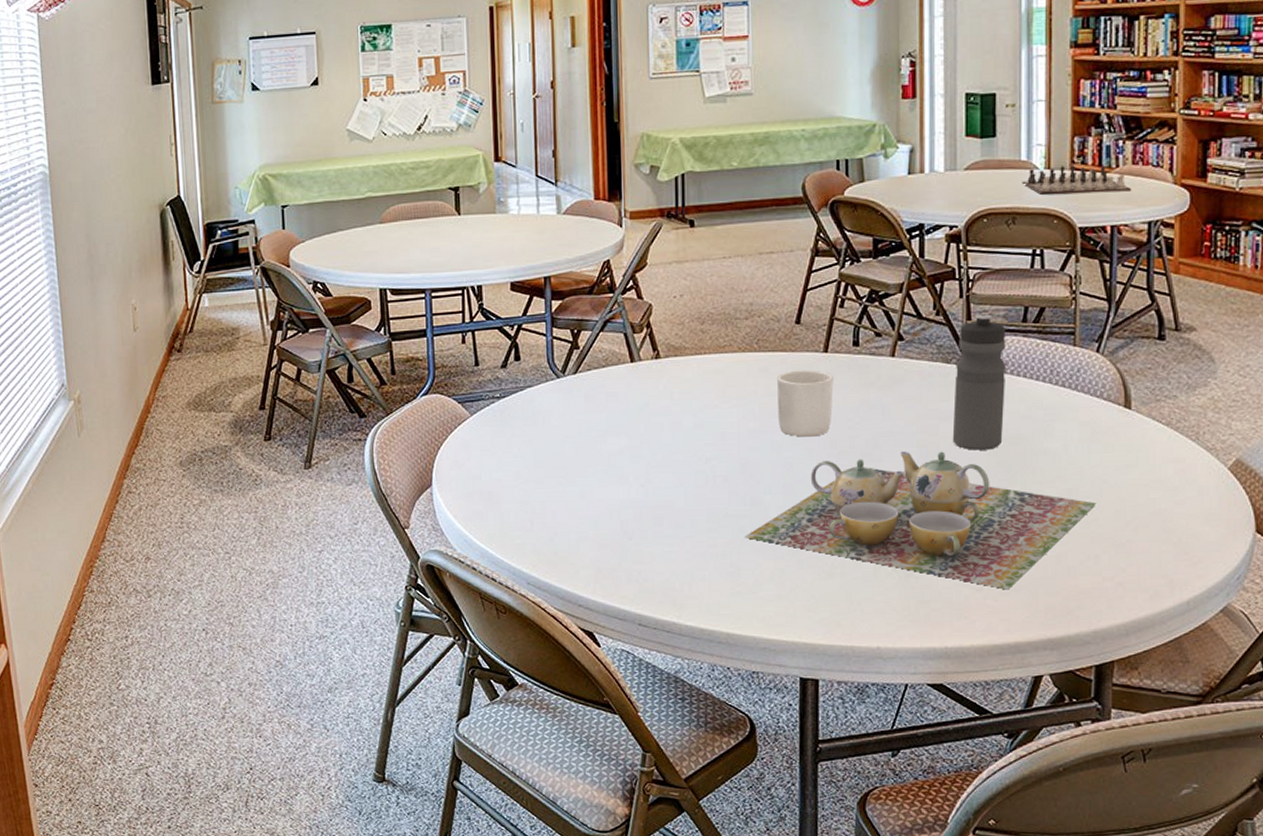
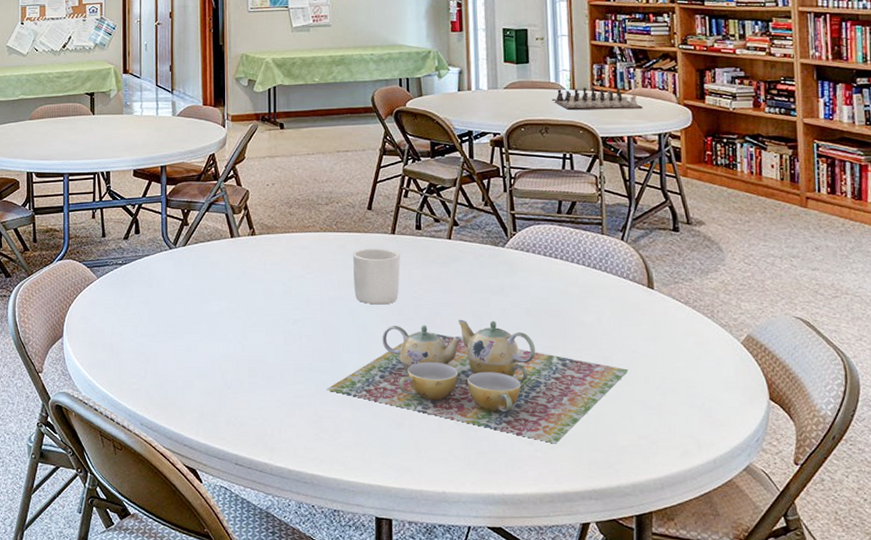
water bottle: present [952,314,1007,450] -> none [502,206,546,320]

